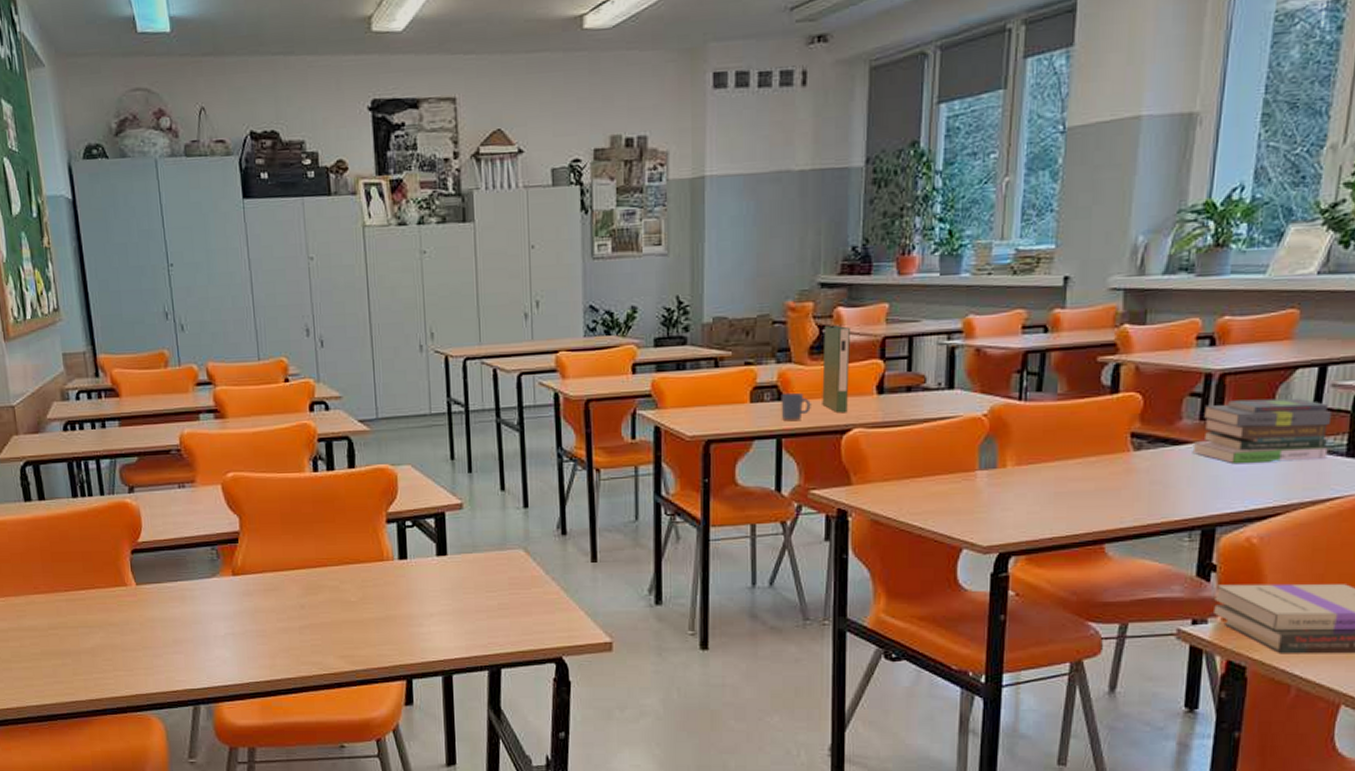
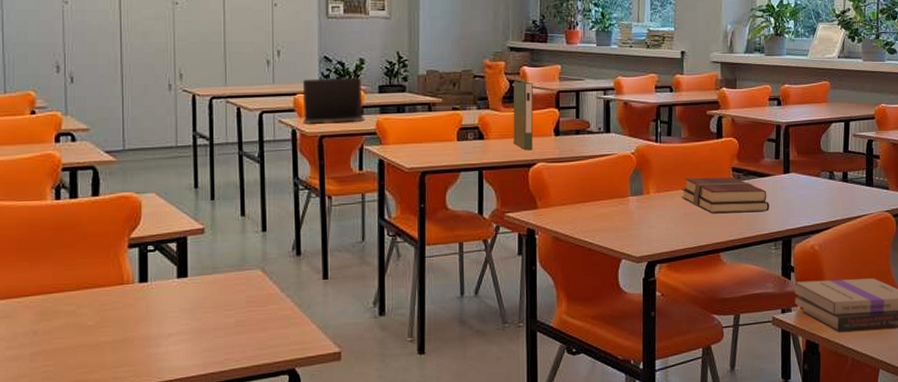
laptop computer: none [565,328,637,386] -> present [302,77,364,124]
mug: present [781,392,811,421] -> none [481,133,505,157]
books: none [1051,445,1185,493] -> present [681,177,770,214]
books: present [1192,398,1333,463] -> none [772,144,855,191]

